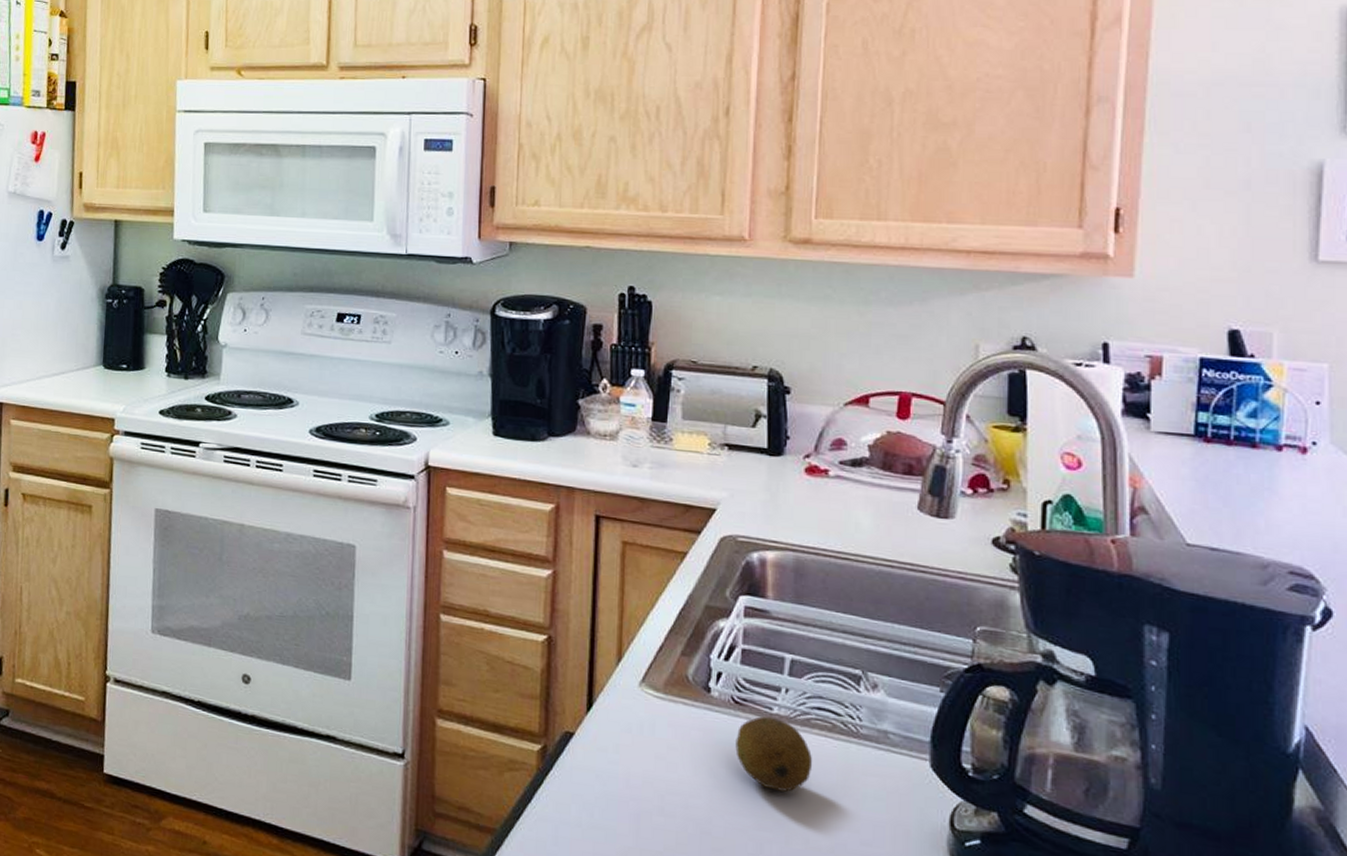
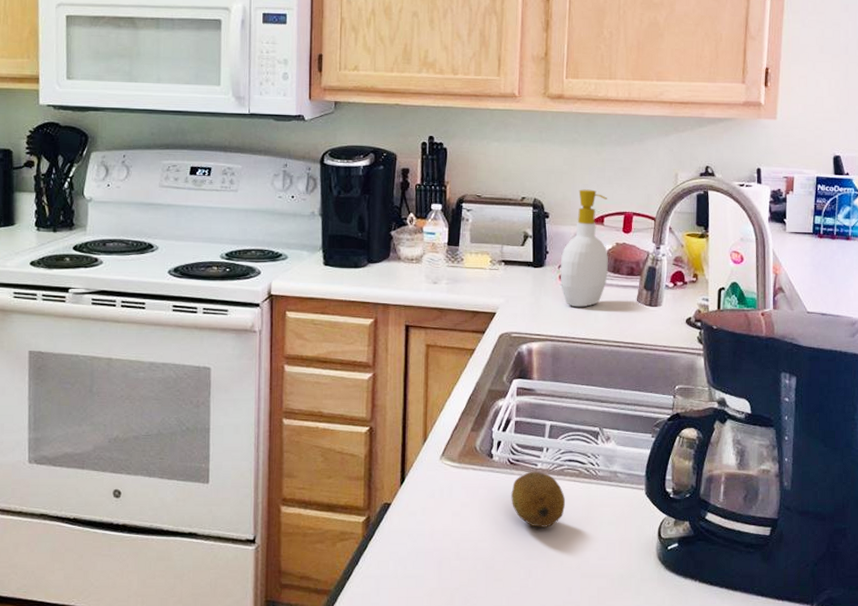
soap bottle: none [805,359,875,512] -> present [560,189,608,308]

